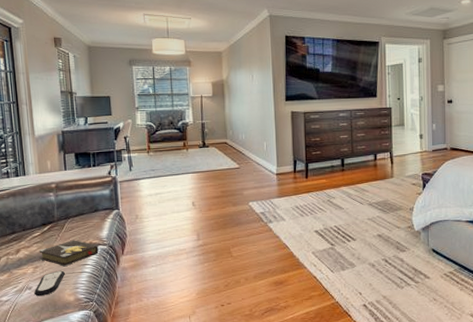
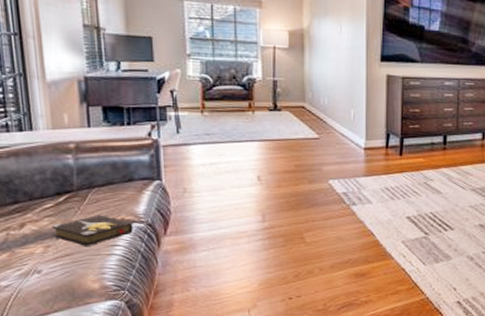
remote control: present [34,270,65,297] -> none [45,251,87,282]

